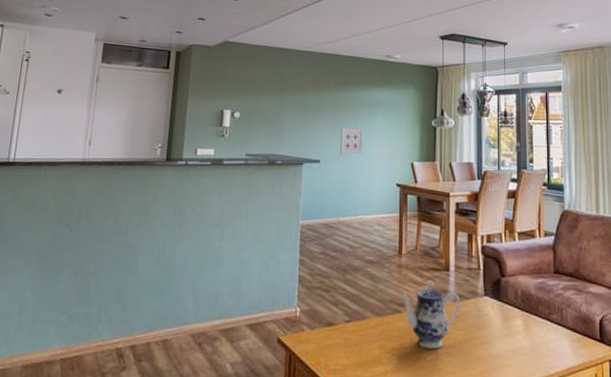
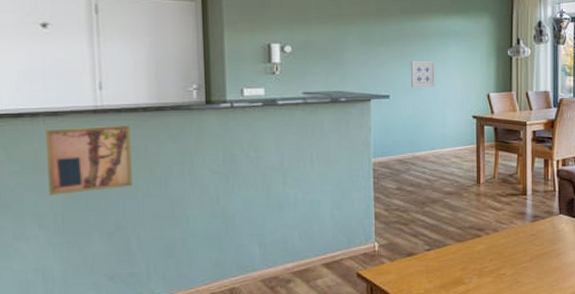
wall art: none [37,176,106,235] -> present [46,124,133,195]
teapot: present [399,279,461,349] -> none [478,204,537,266]

